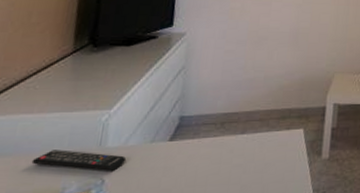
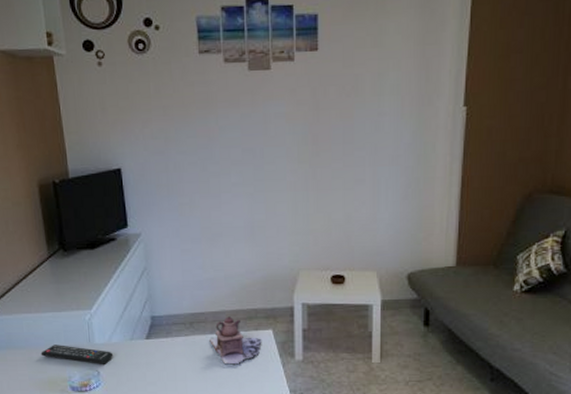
teapot: none [239,116,292,165] -> present [209,316,262,363]

